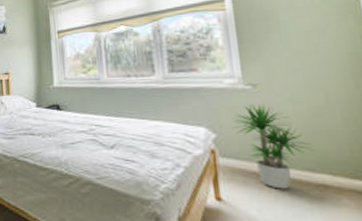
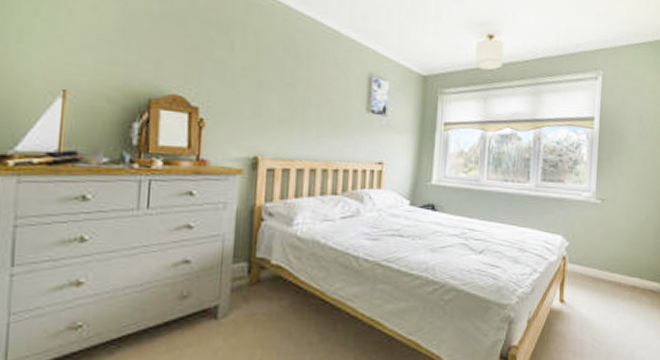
potted plant: present [231,104,314,189] -> none [581,216,632,291]

